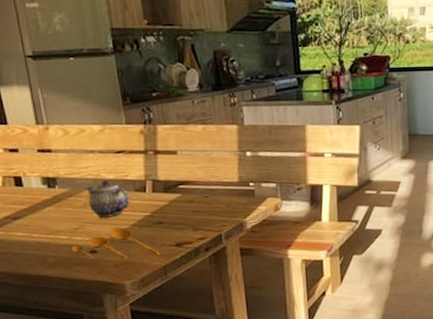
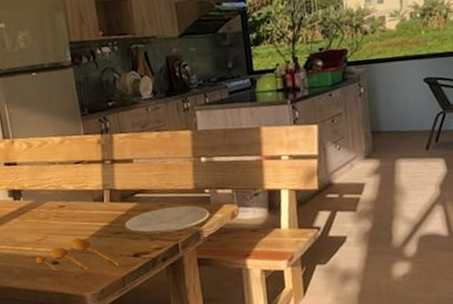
teapot: present [85,180,130,219] -> none [47,191,89,229]
plate: none [167,198,254,225] -> present [124,206,210,234]

